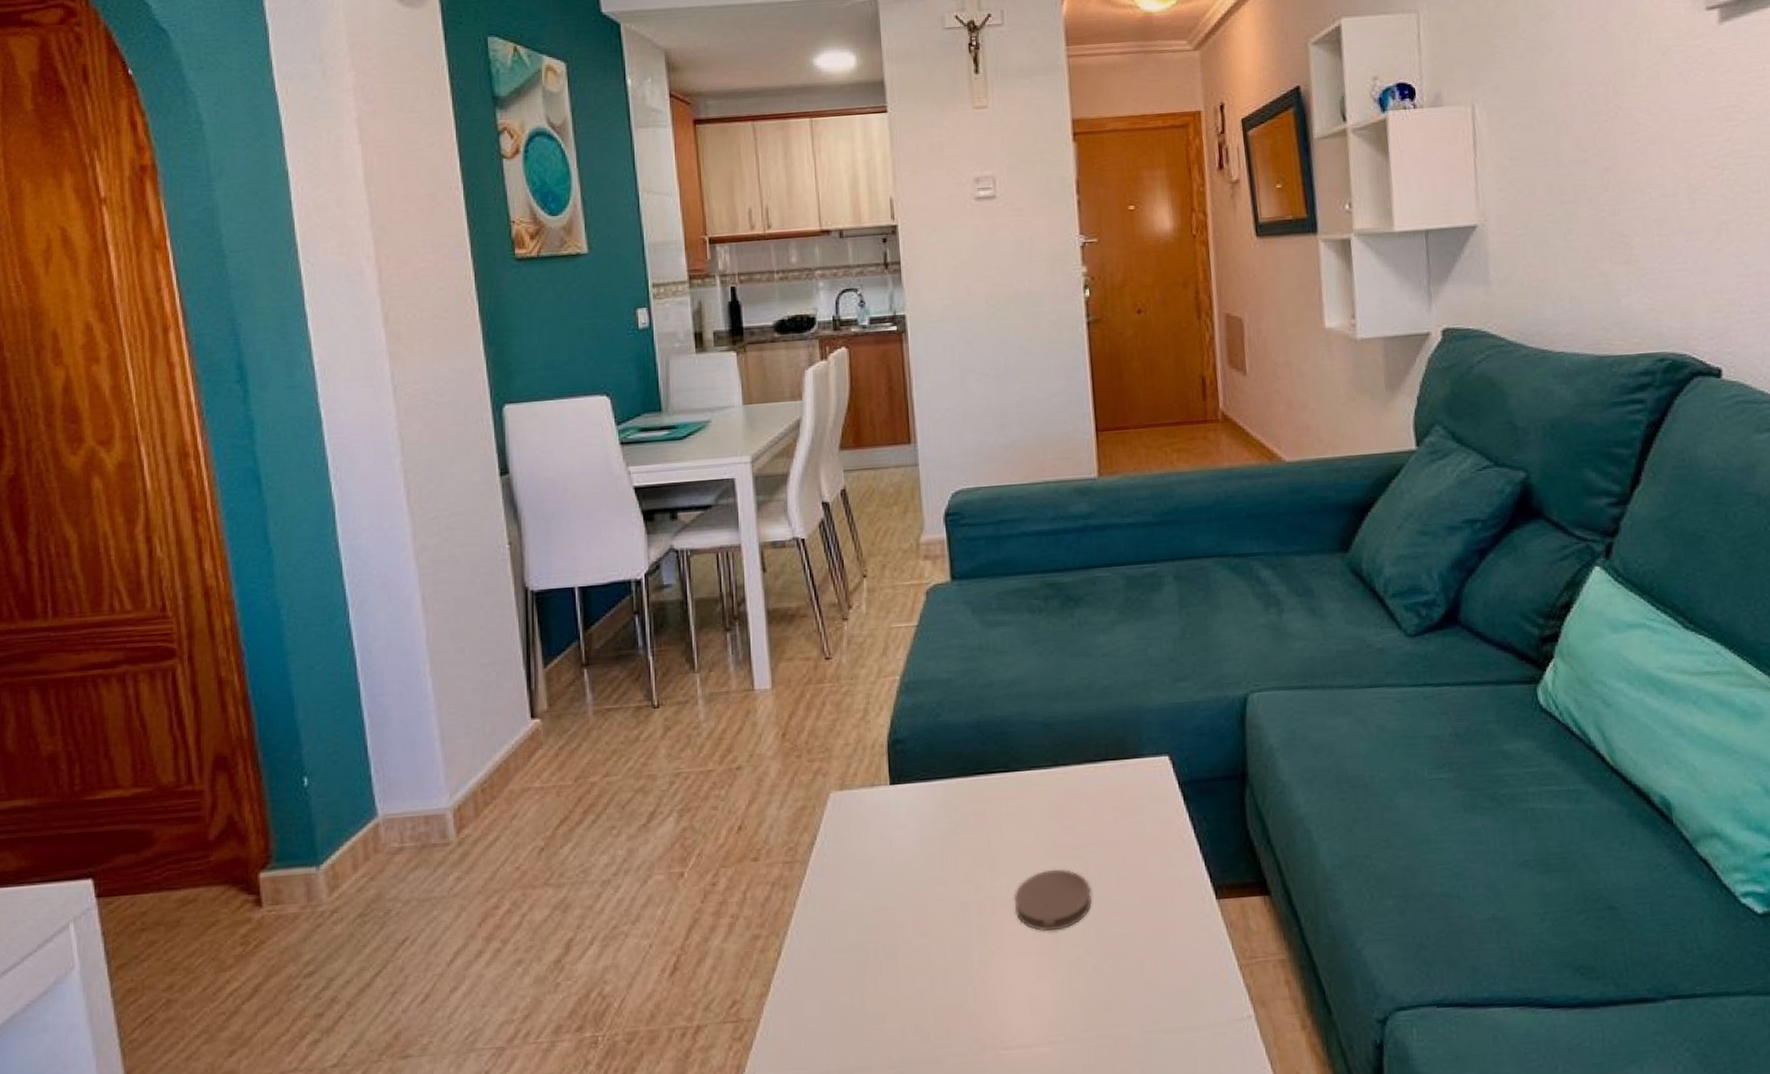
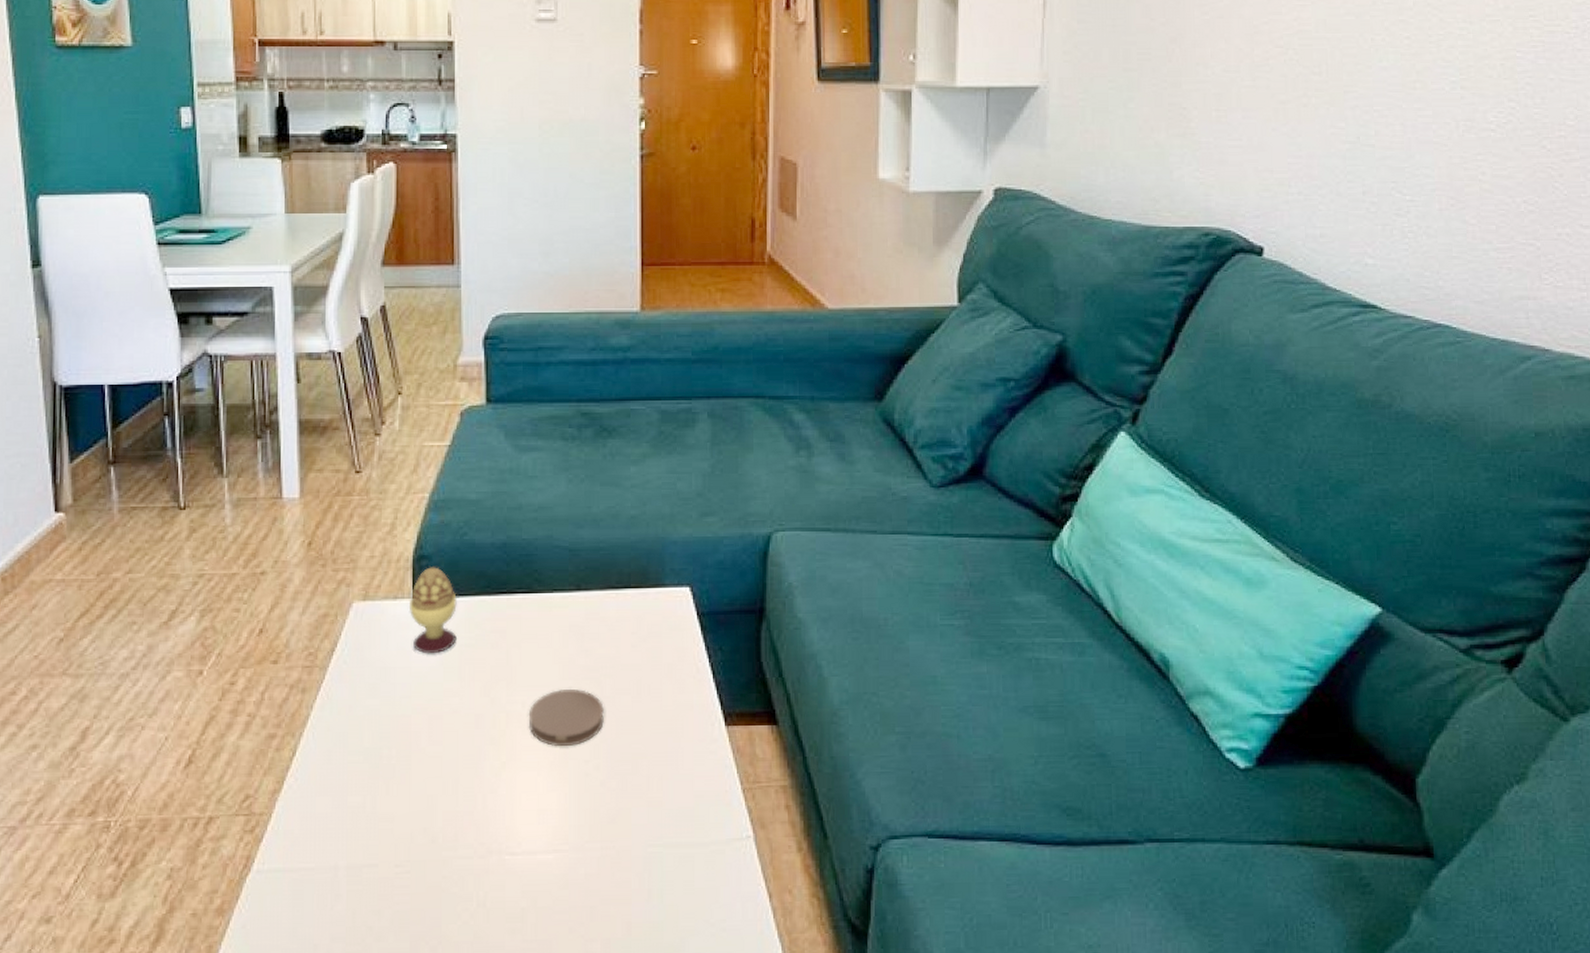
decorative egg: none [886,751,936,842] -> present [408,567,457,654]

